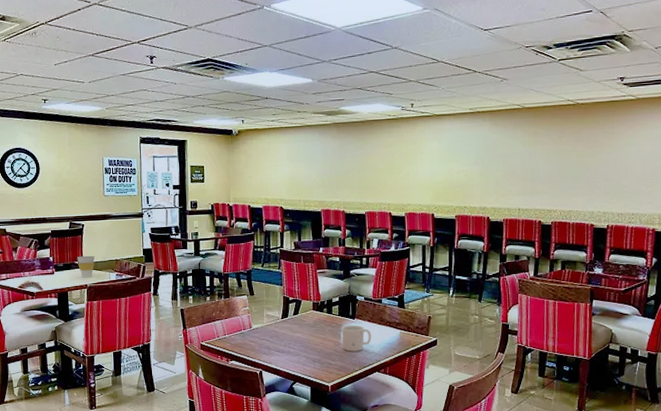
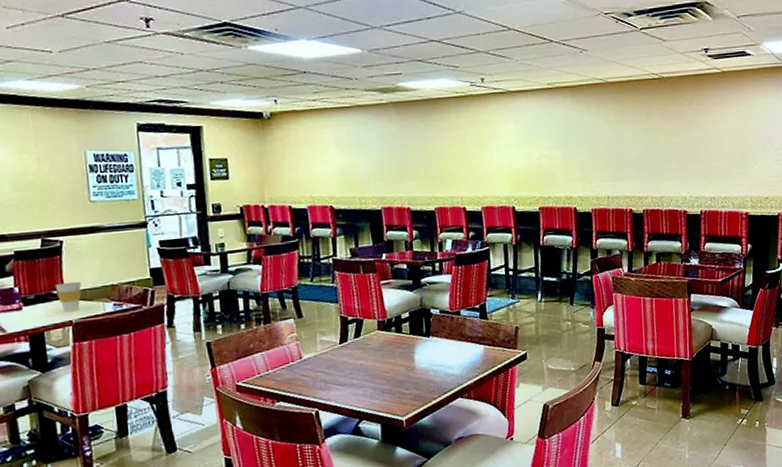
mug: present [341,325,371,352] -> none [414,344,451,377]

